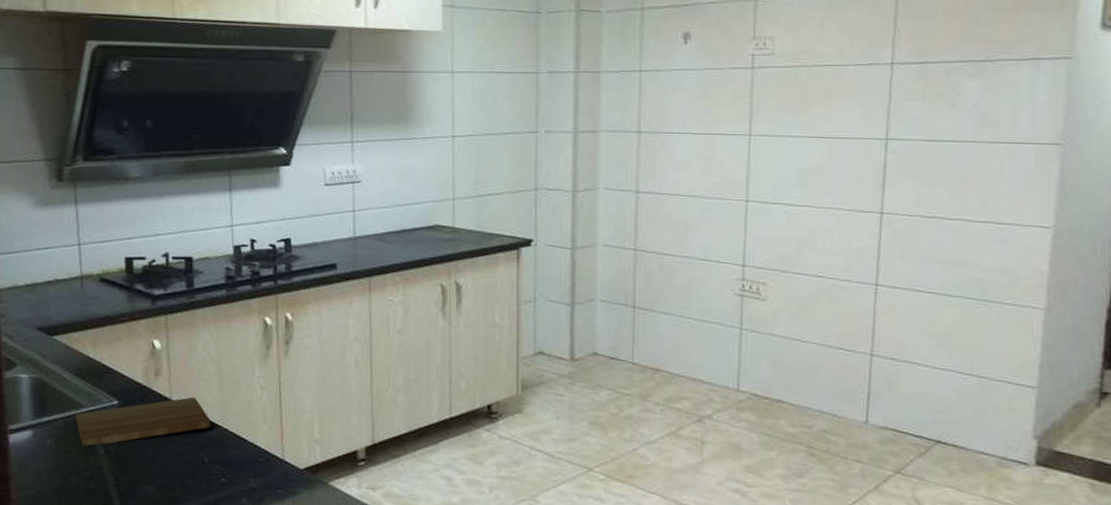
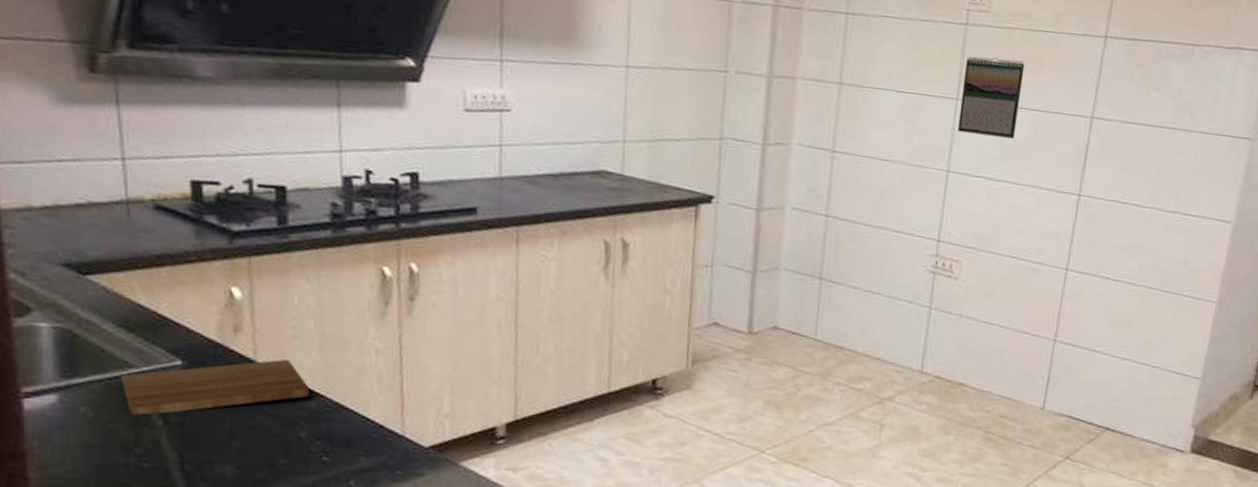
calendar: none [753,94,813,166] -> present [958,56,1025,139]

